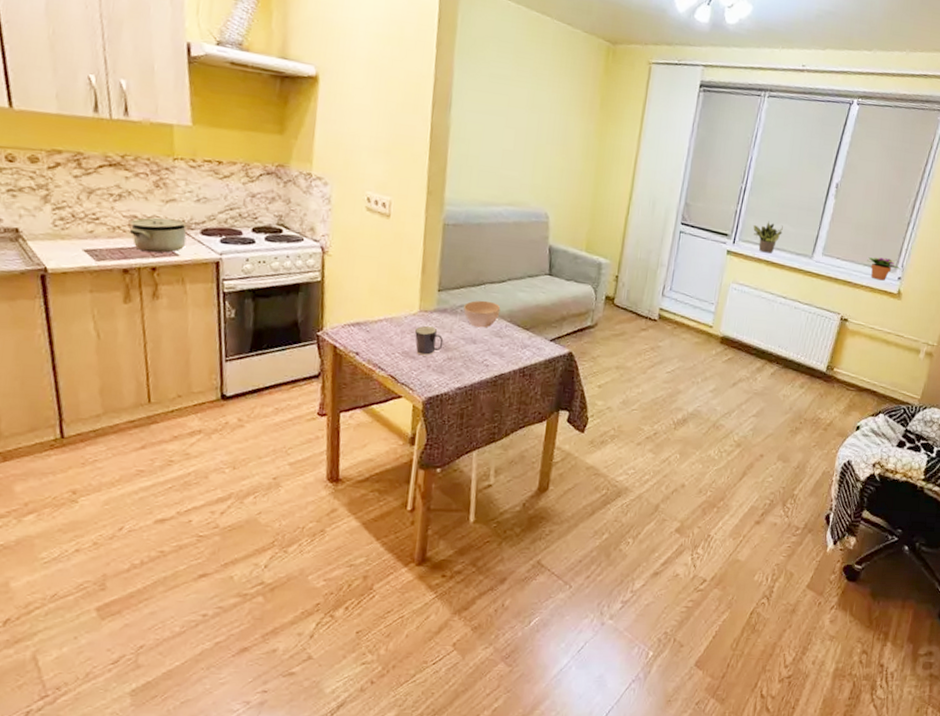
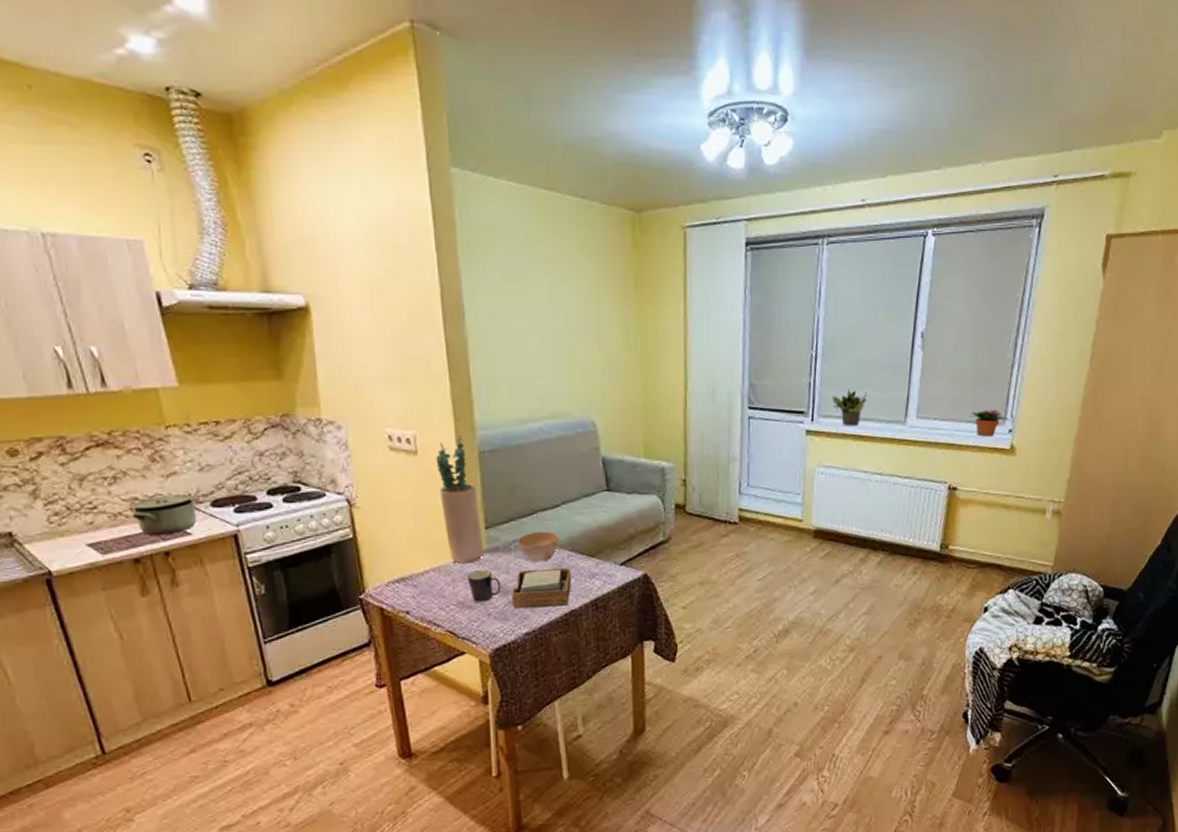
vase: none [402,207,436,319] -> present [436,435,484,564]
napkin holder: none [449,332,507,369] -> present [511,567,572,609]

